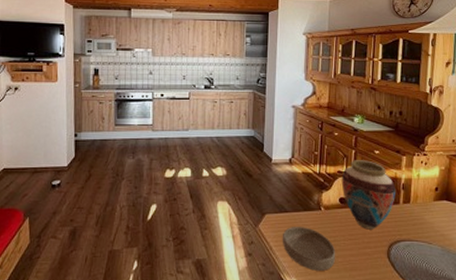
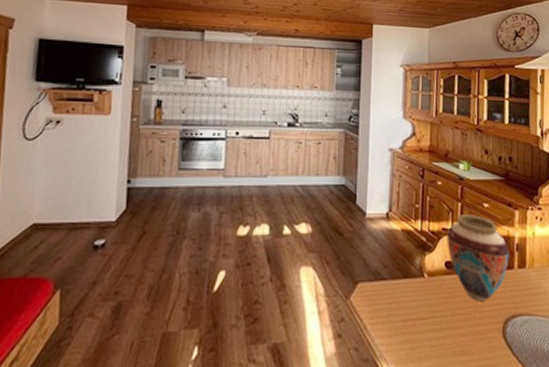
bowl: present [282,227,336,271] -> none [378,299,443,356]

